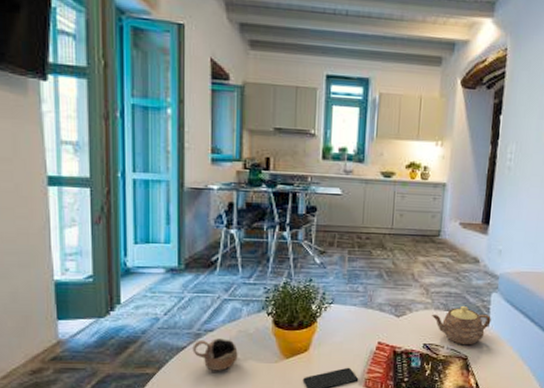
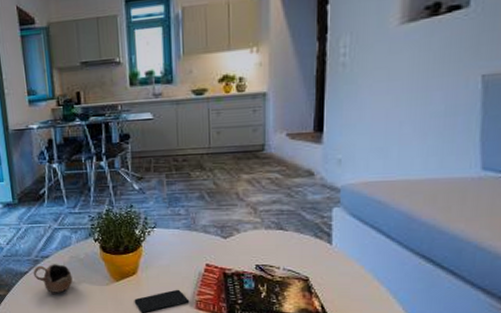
teapot: present [431,306,491,345] -> none [261,224,334,266]

